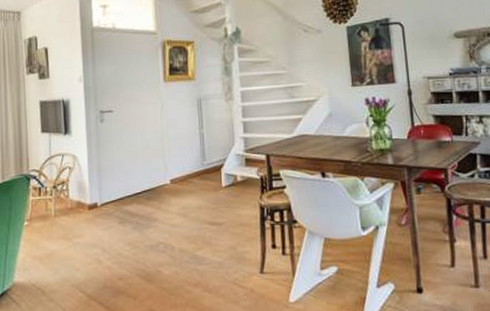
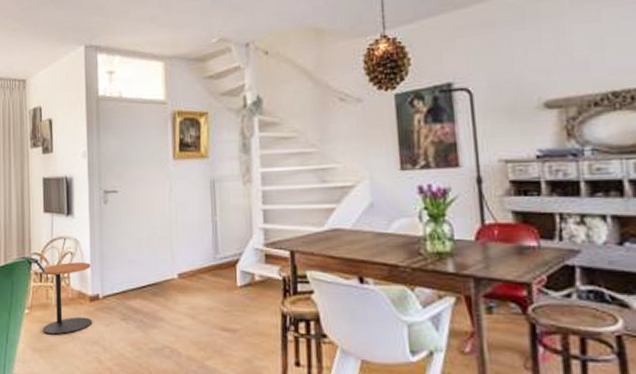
side table: none [40,175,91,243] -> present [41,262,92,335]

